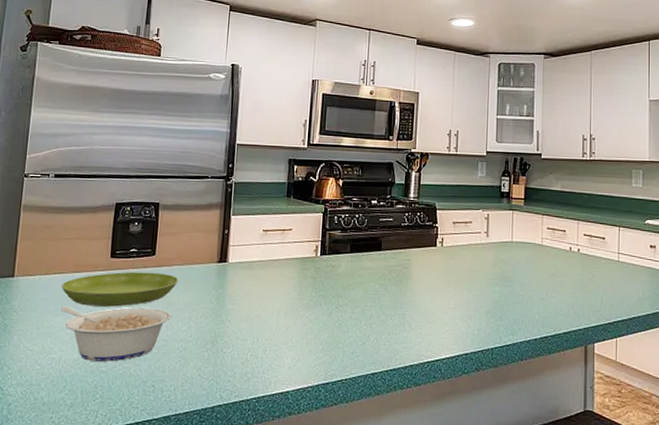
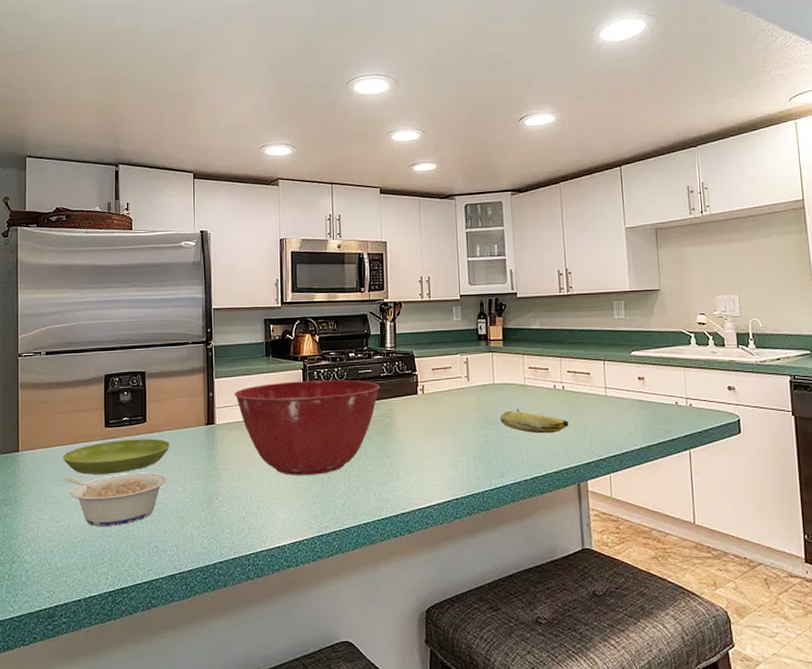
mixing bowl: none [250,224,400,321] -> present [234,380,380,475]
fruit: none [515,268,581,295] -> present [500,409,569,434]

